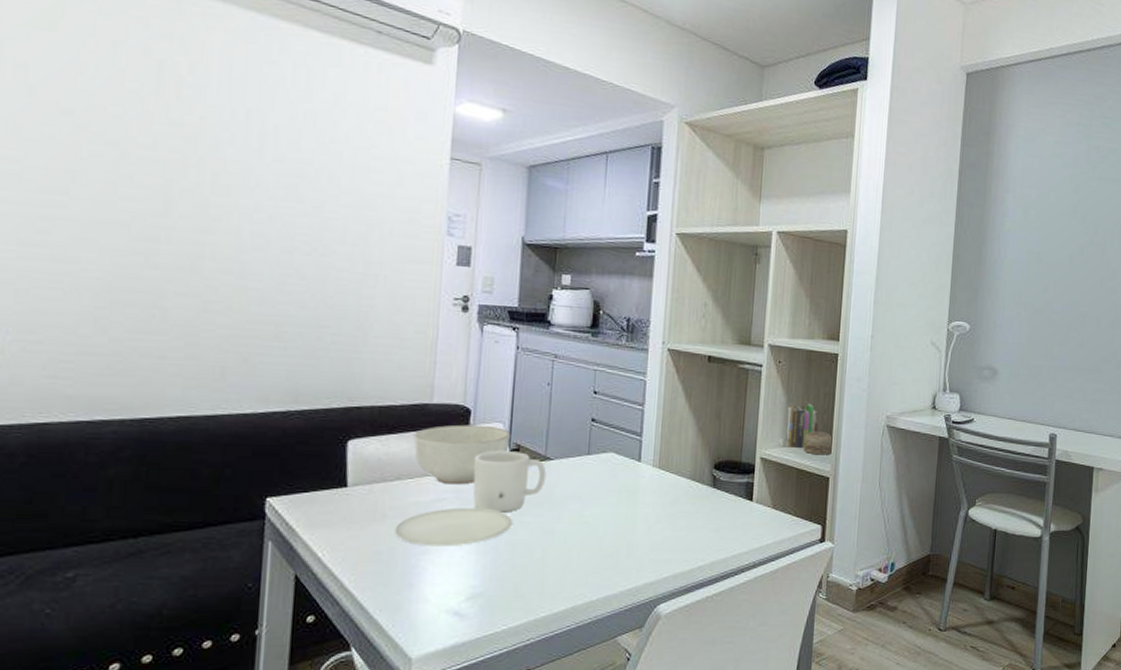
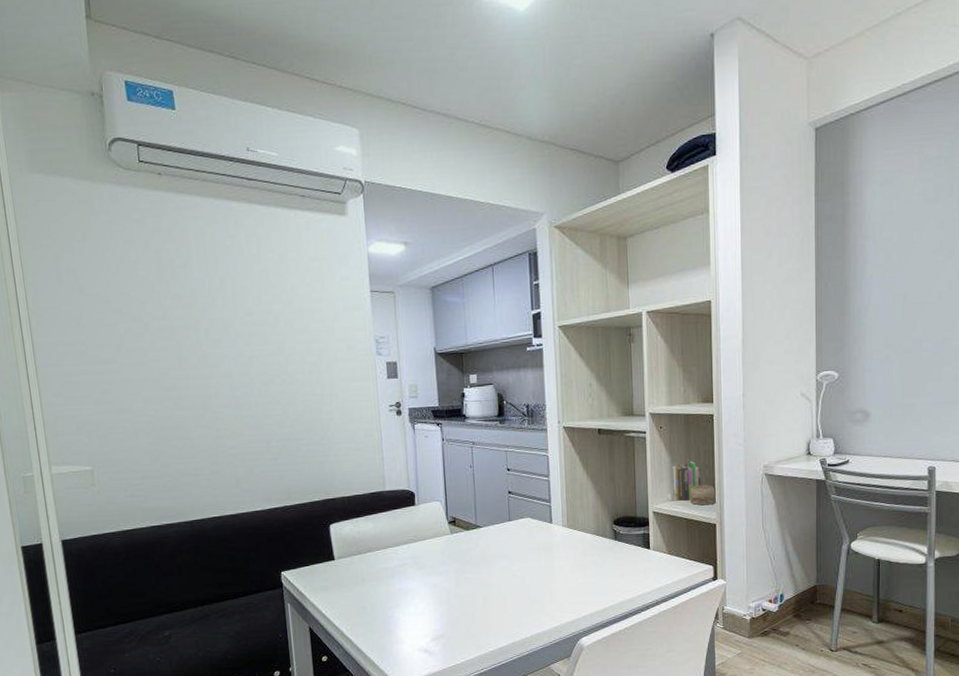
plate: present [393,507,513,547] -> none [372,569,459,601]
bowl: present [413,424,511,485] -> none [375,504,448,553]
mug: present [473,451,547,513] -> none [422,523,479,572]

